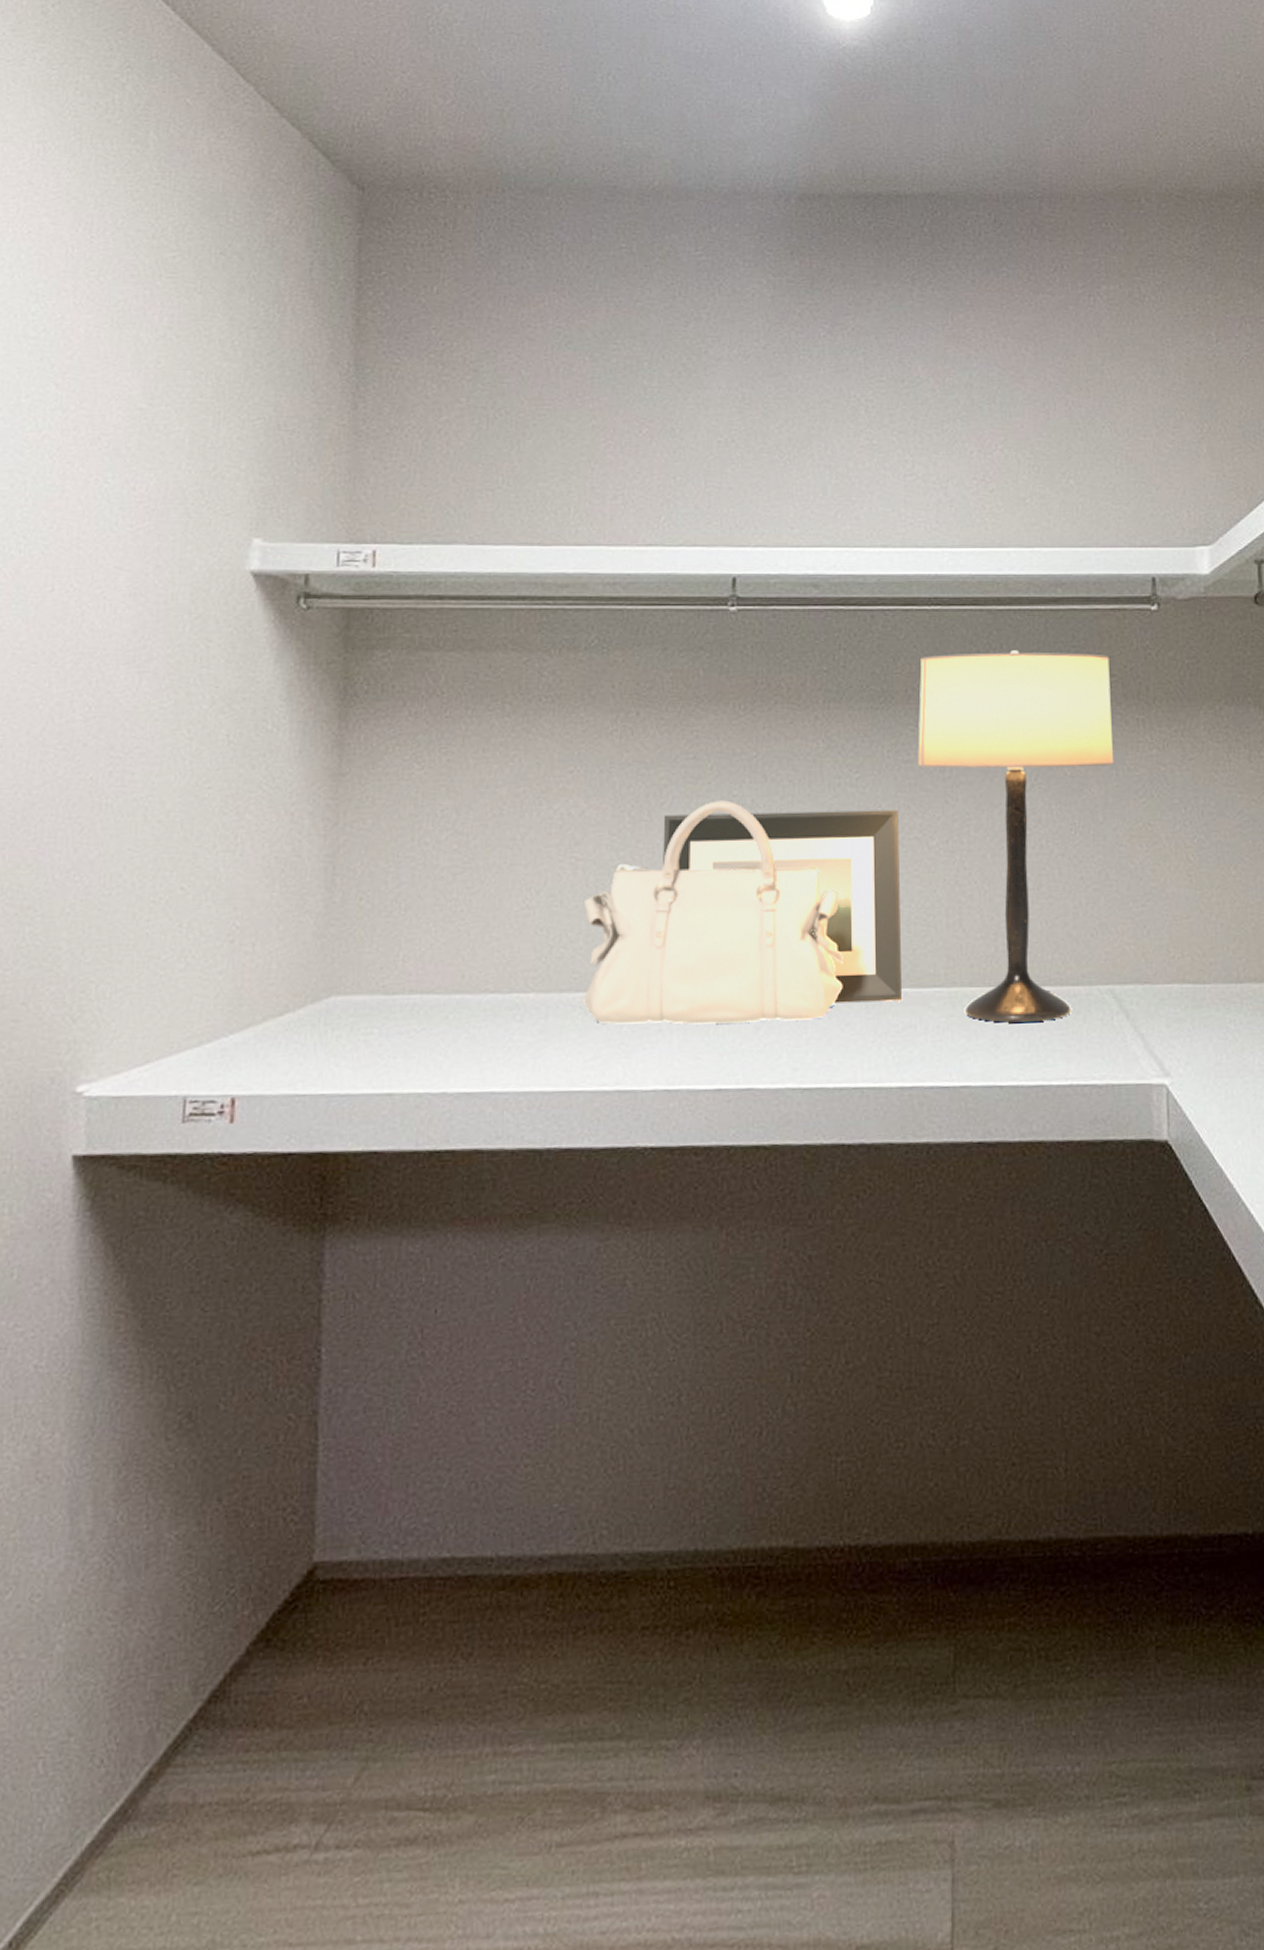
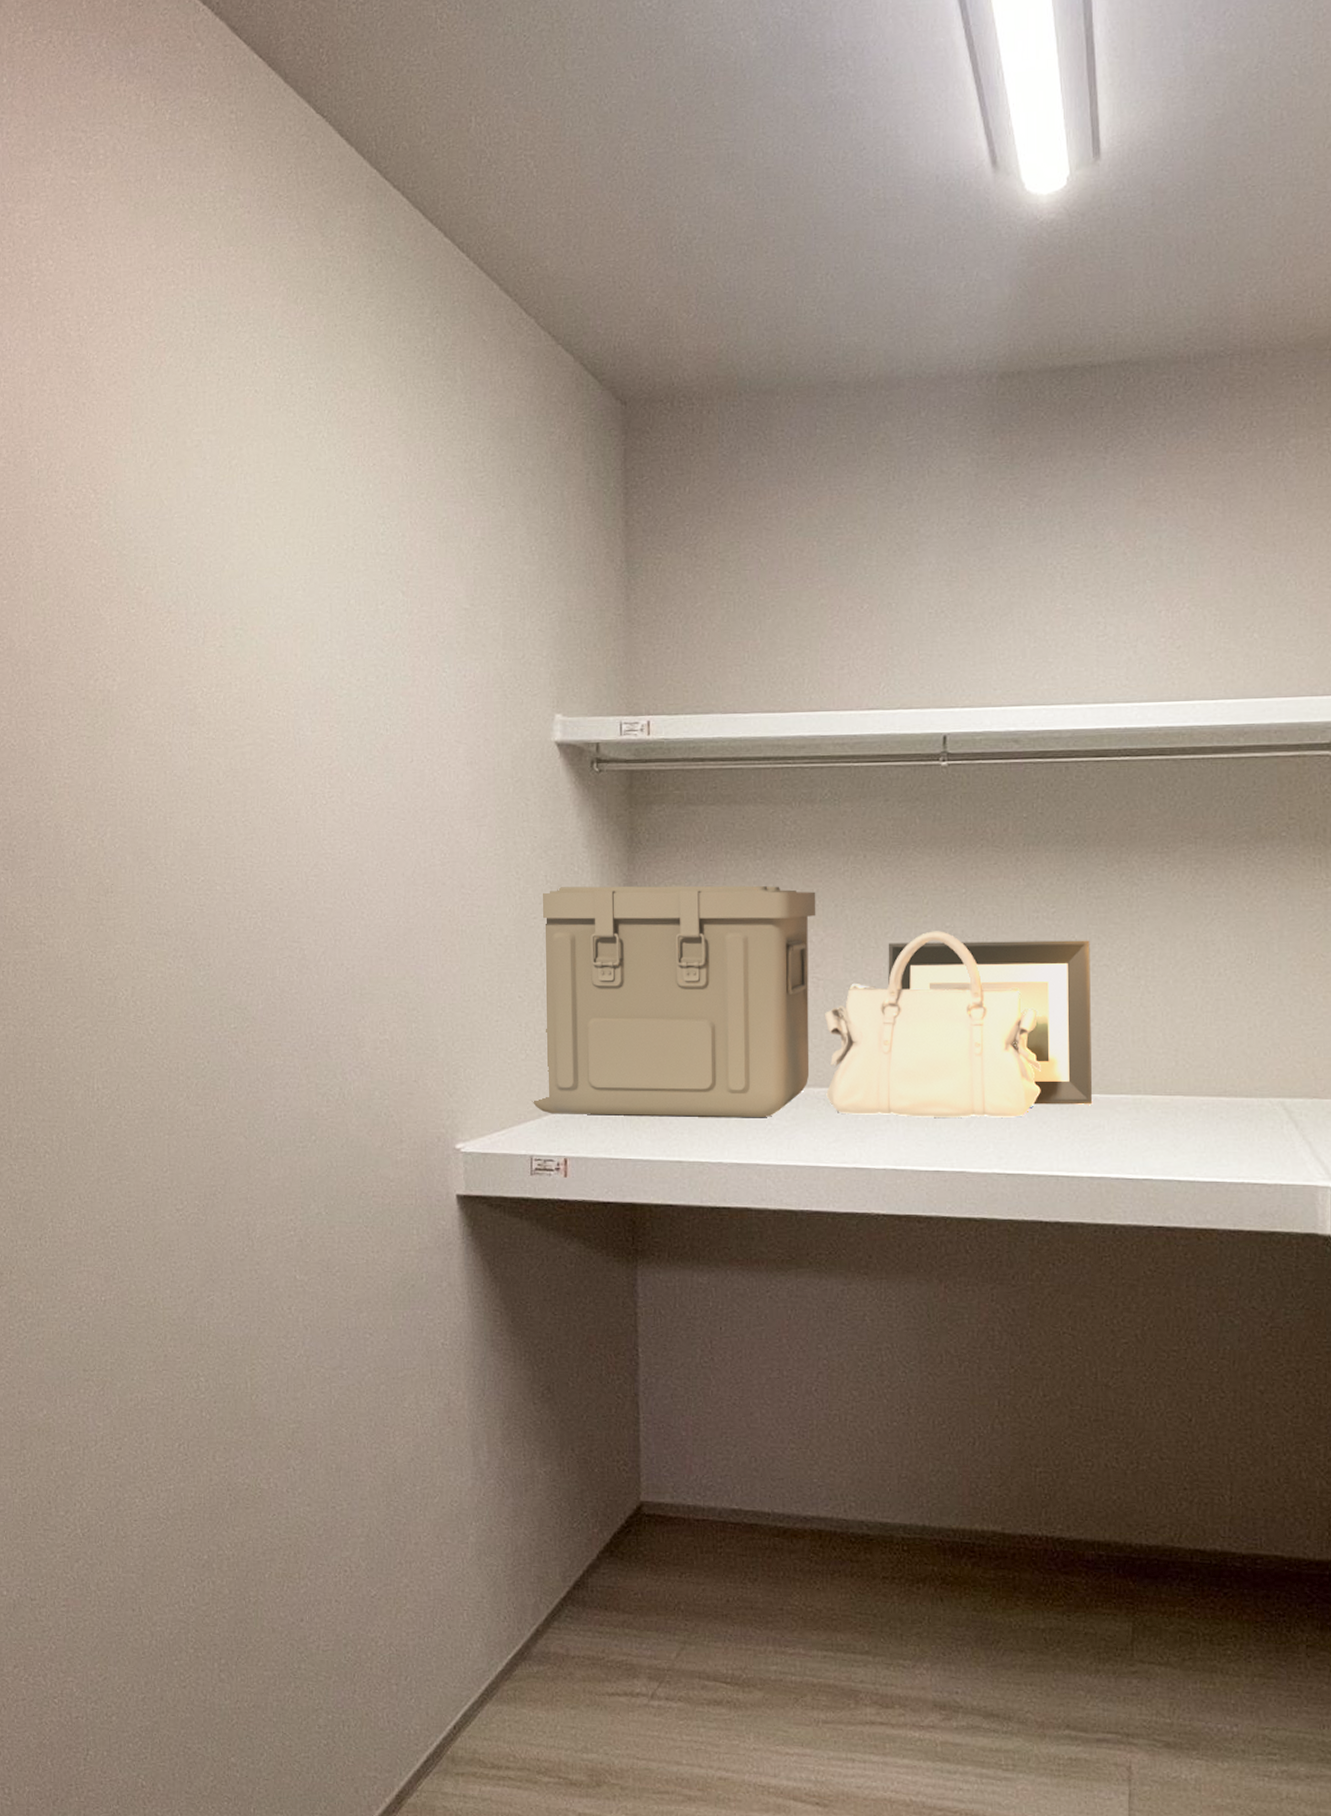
storage box: none [190,747,577,1040] -> present [532,885,816,1118]
table lamp: present [917,650,1114,1023] -> none [1106,796,1290,1127]

